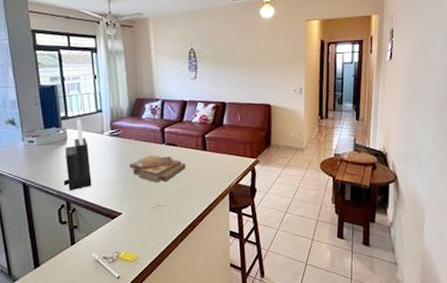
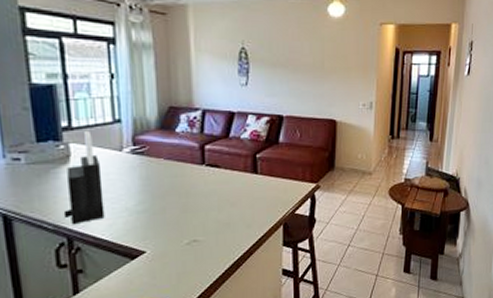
clipboard: present [129,154,186,183] -> none [157,177,231,213]

